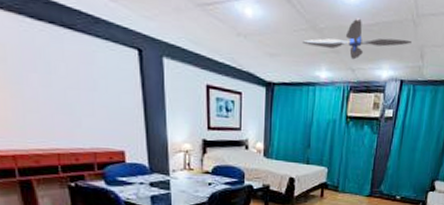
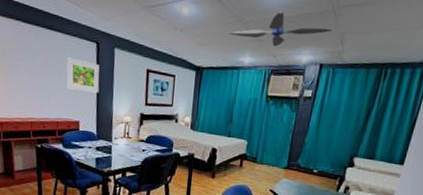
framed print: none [100,68,147,115] -> present [66,57,100,93]

